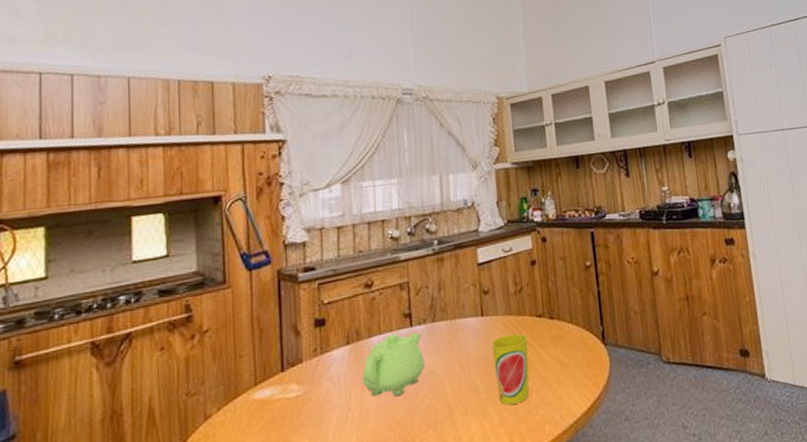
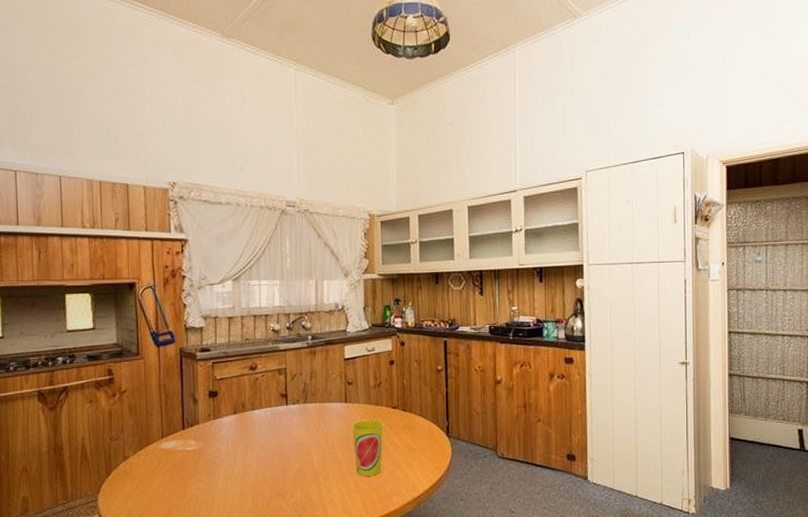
teapot: present [362,332,425,397] -> none [246,410,297,459]

